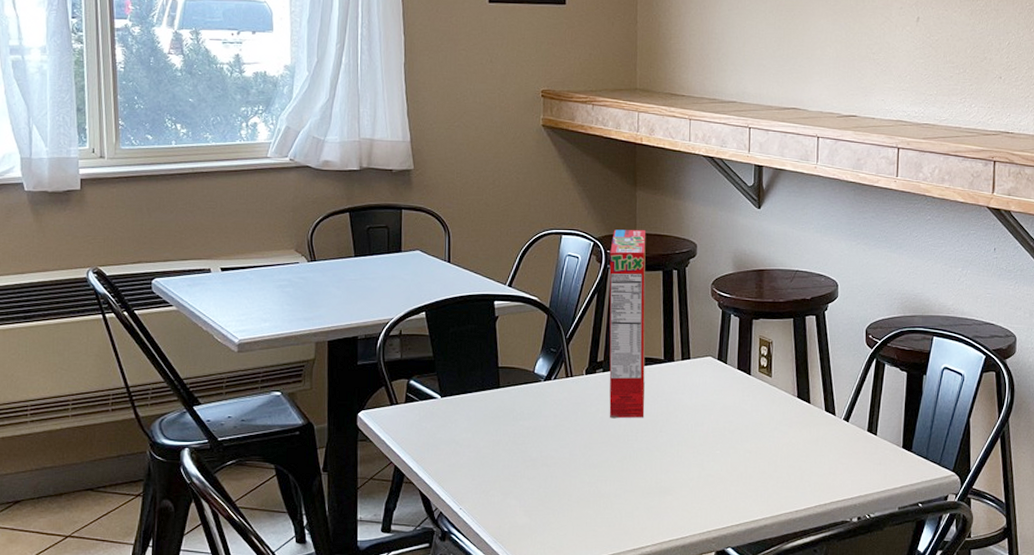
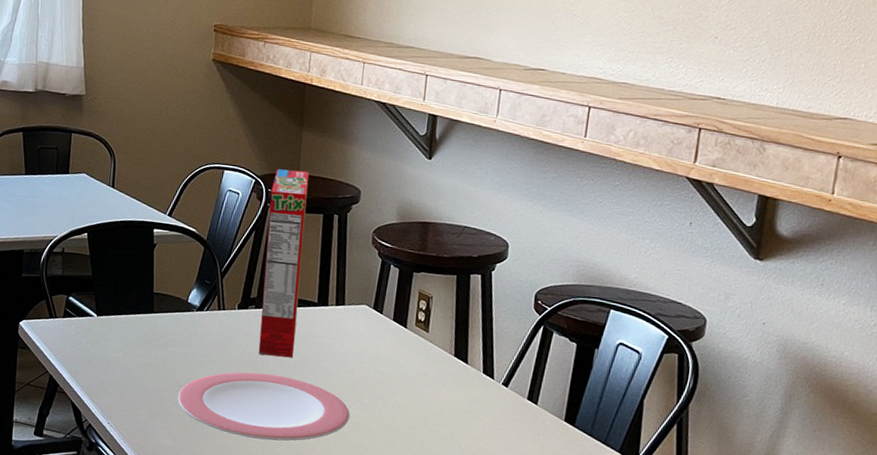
plate: none [531,436,704,505] -> present [178,372,351,442]

